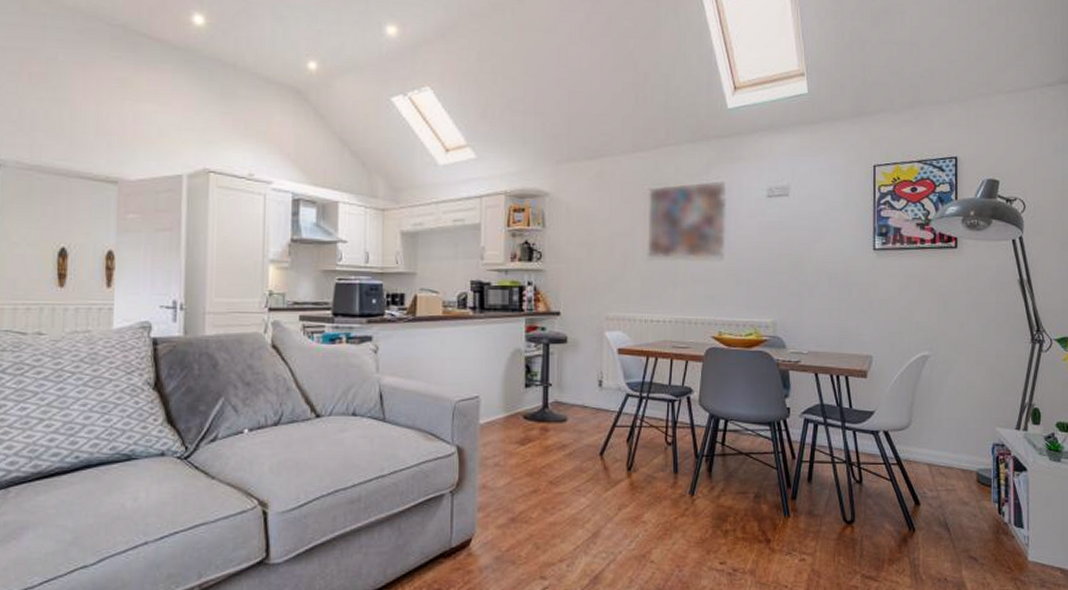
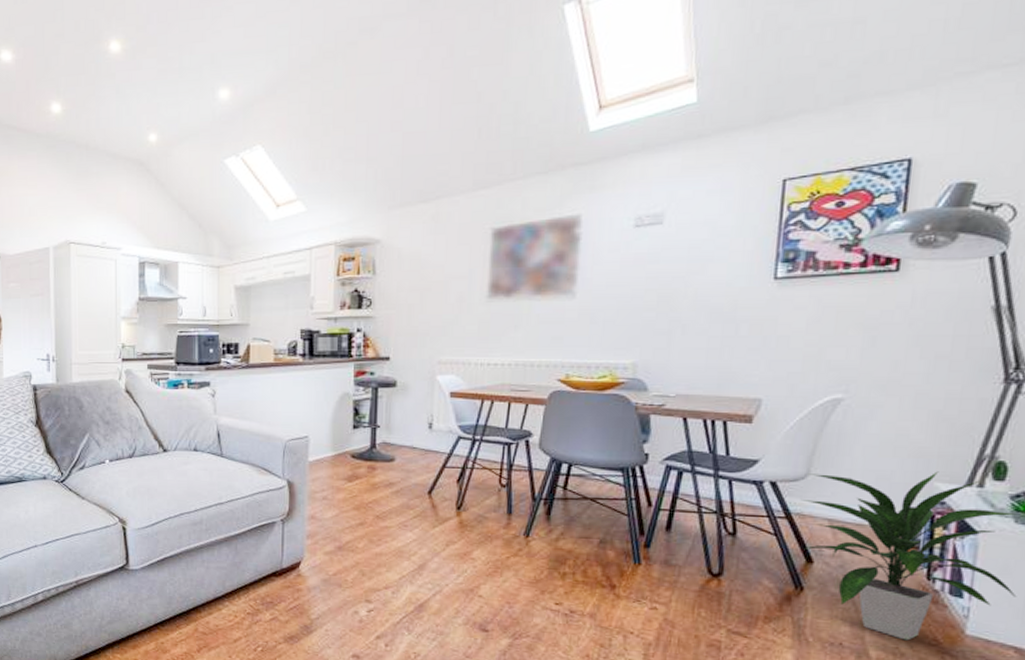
indoor plant: none [908,418,1057,571] -> present [802,471,1017,641]

